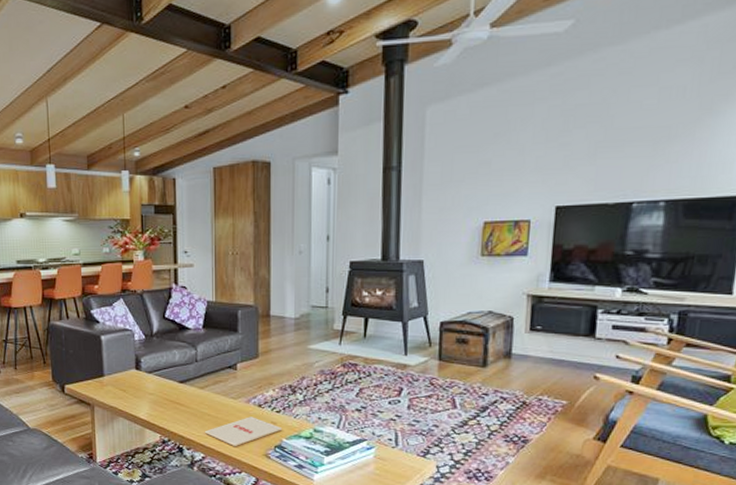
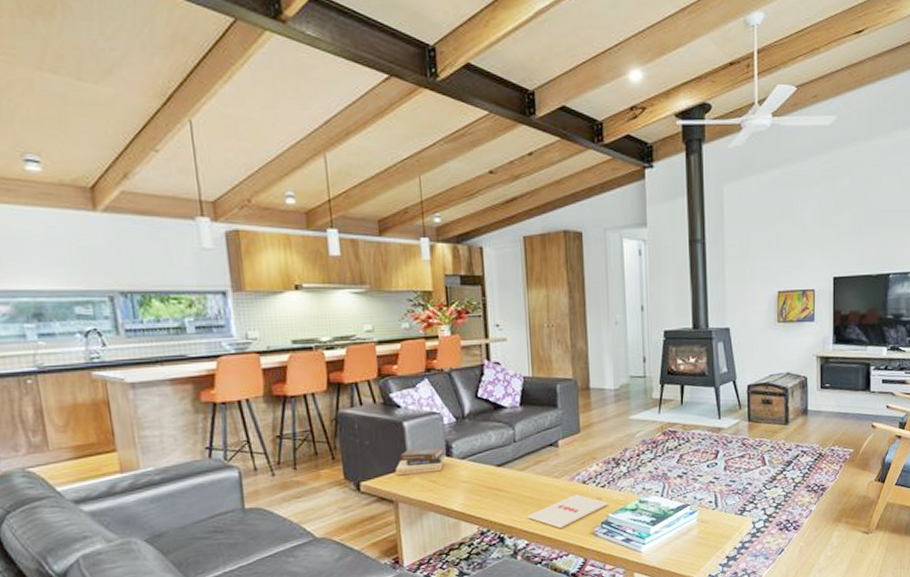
books: none [93,360,134,383] -> present [395,448,444,476]

